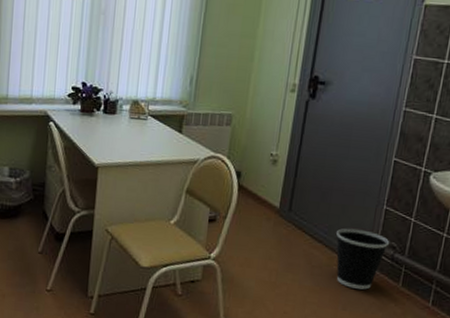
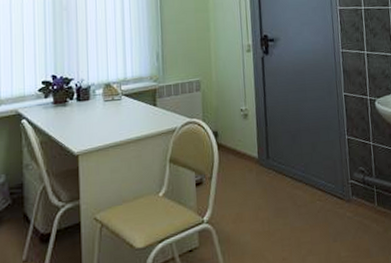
wastebasket: present [336,228,390,290] -> none [312,161,359,219]

